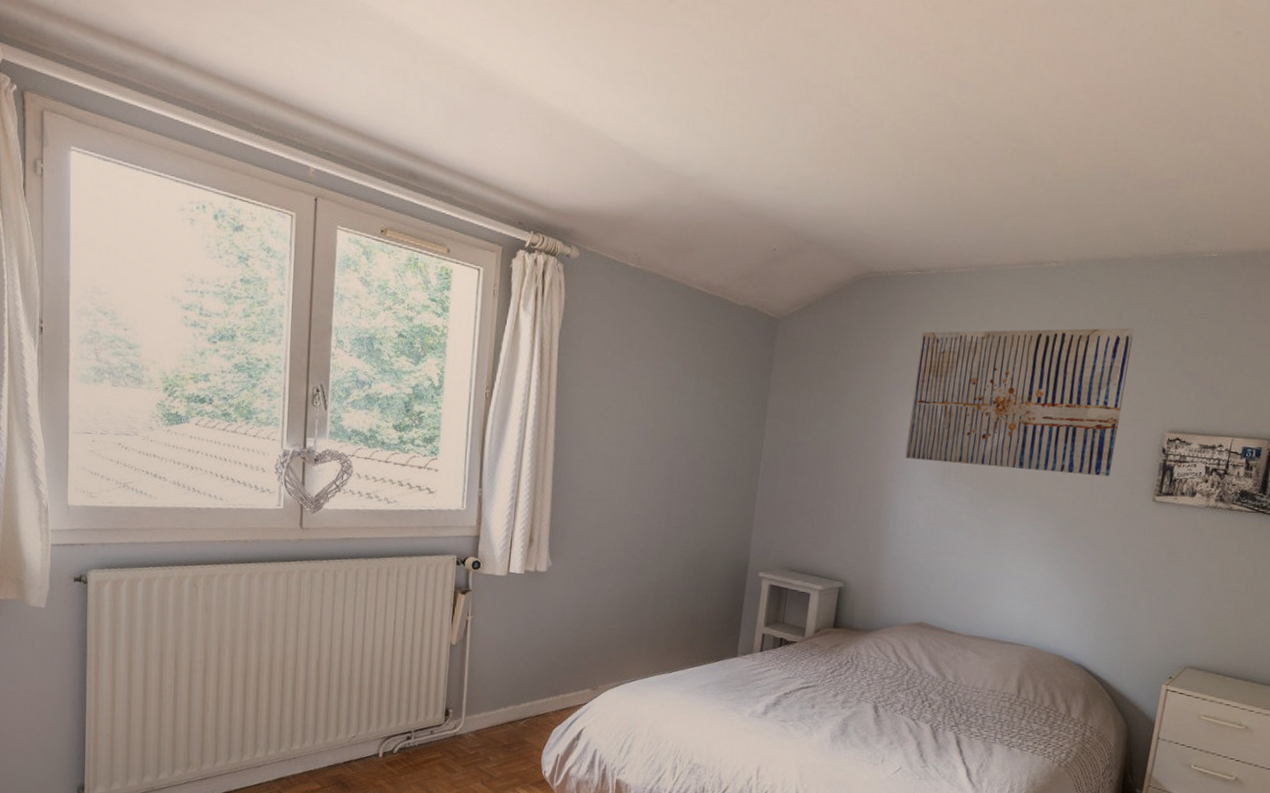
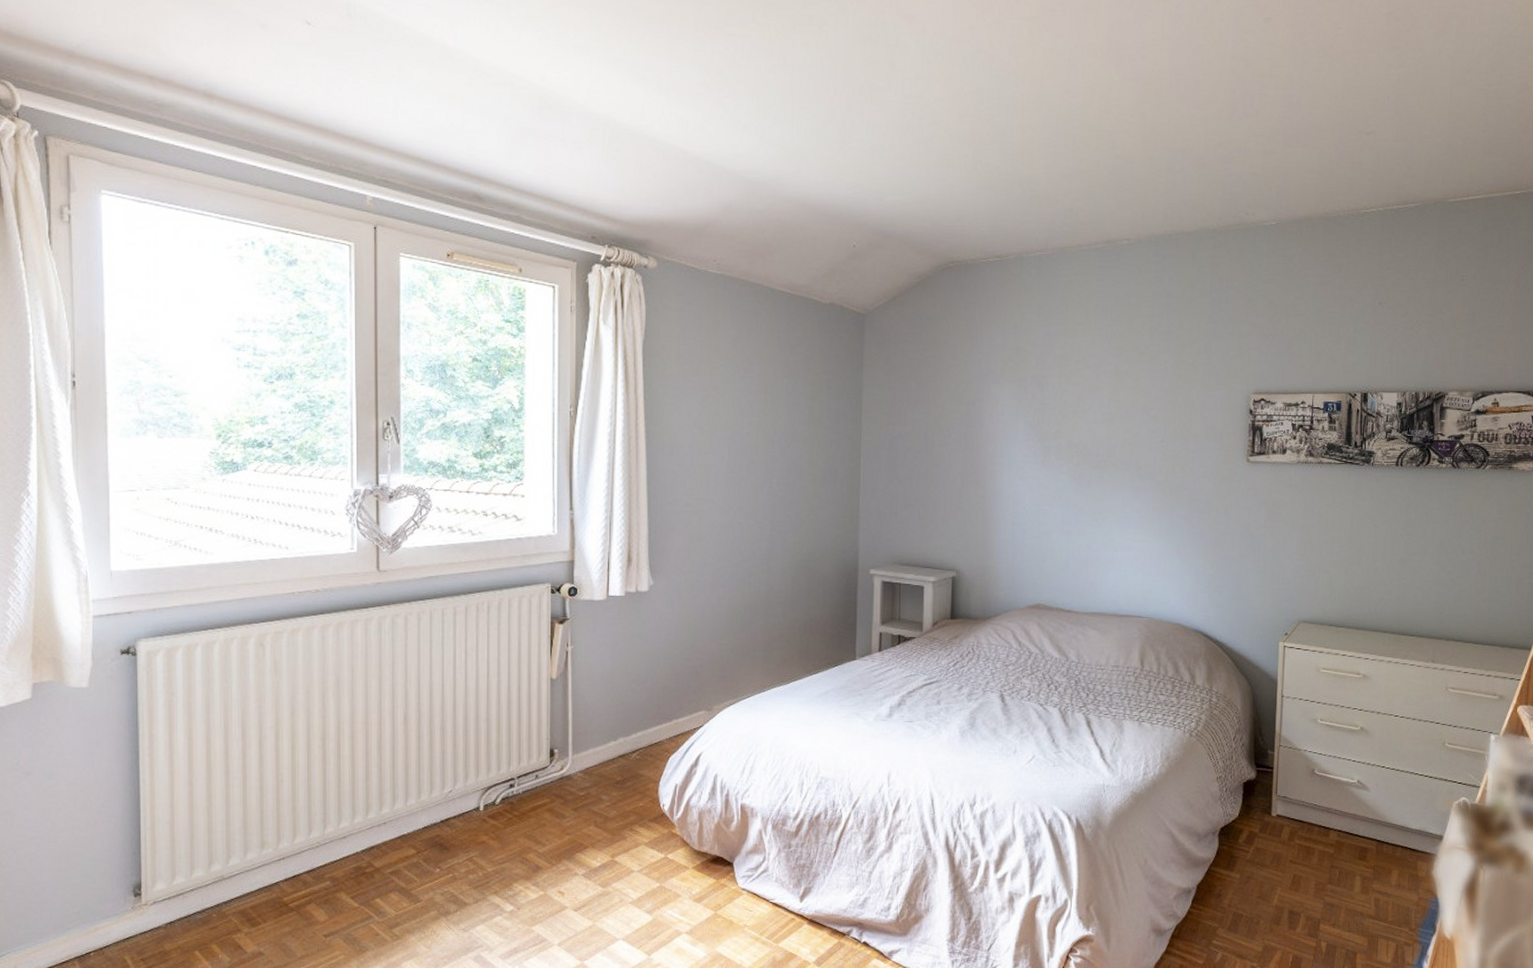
wall art: present [905,327,1135,477] -> none [1004,297,1209,442]

